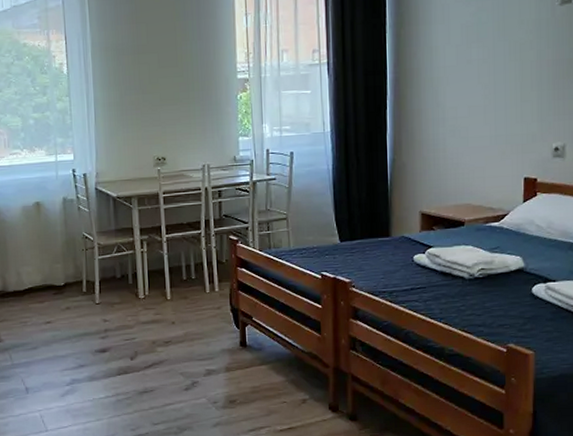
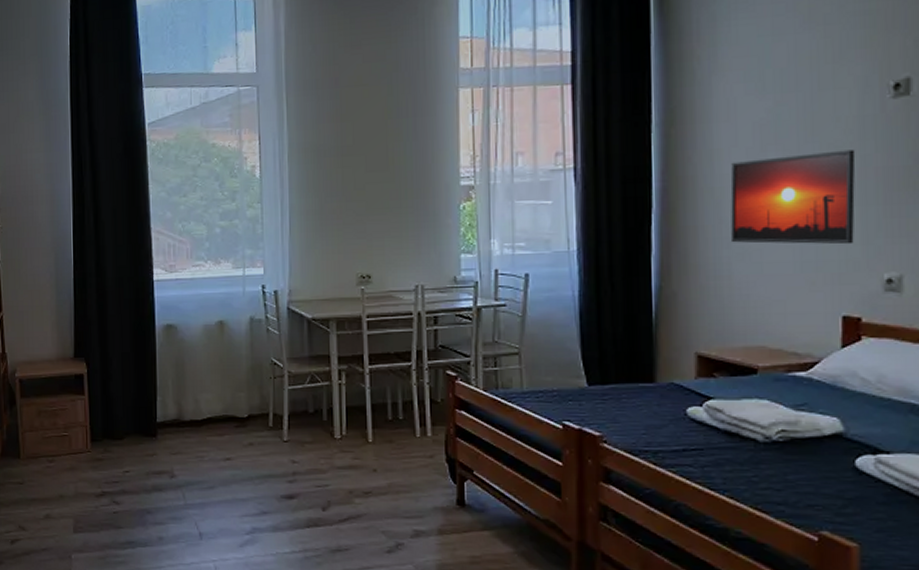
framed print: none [445,46,534,122] -> present [730,149,856,245]

